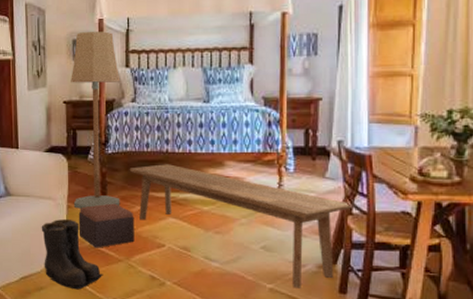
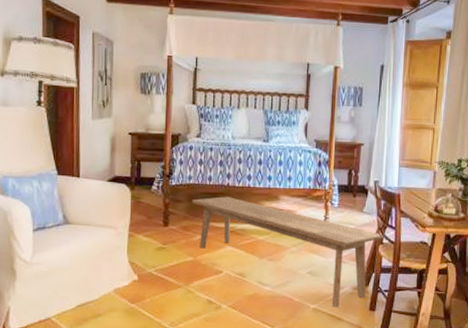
boots: present [41,218,104,290] -> none [100,247,163,316]
floor lamp: present [71,31,120,209] -> none [135,67,187,238]
footstool: present [78,203,135,248] -> none [139,232,195,275]

